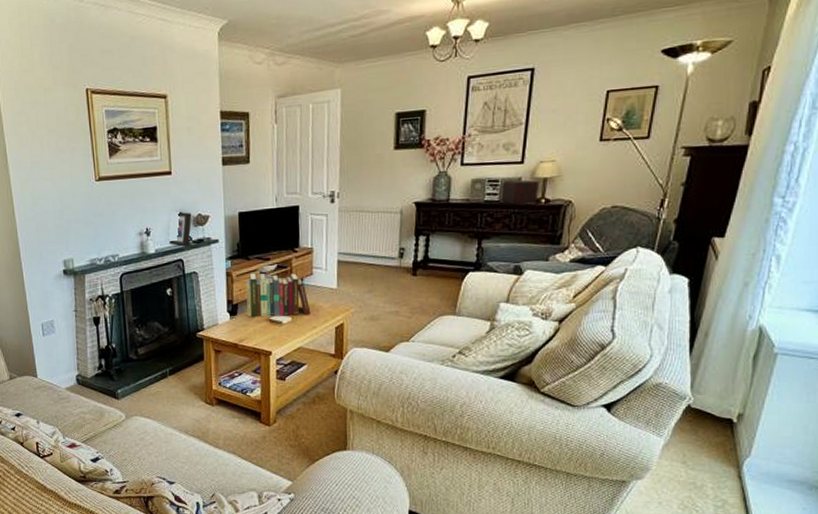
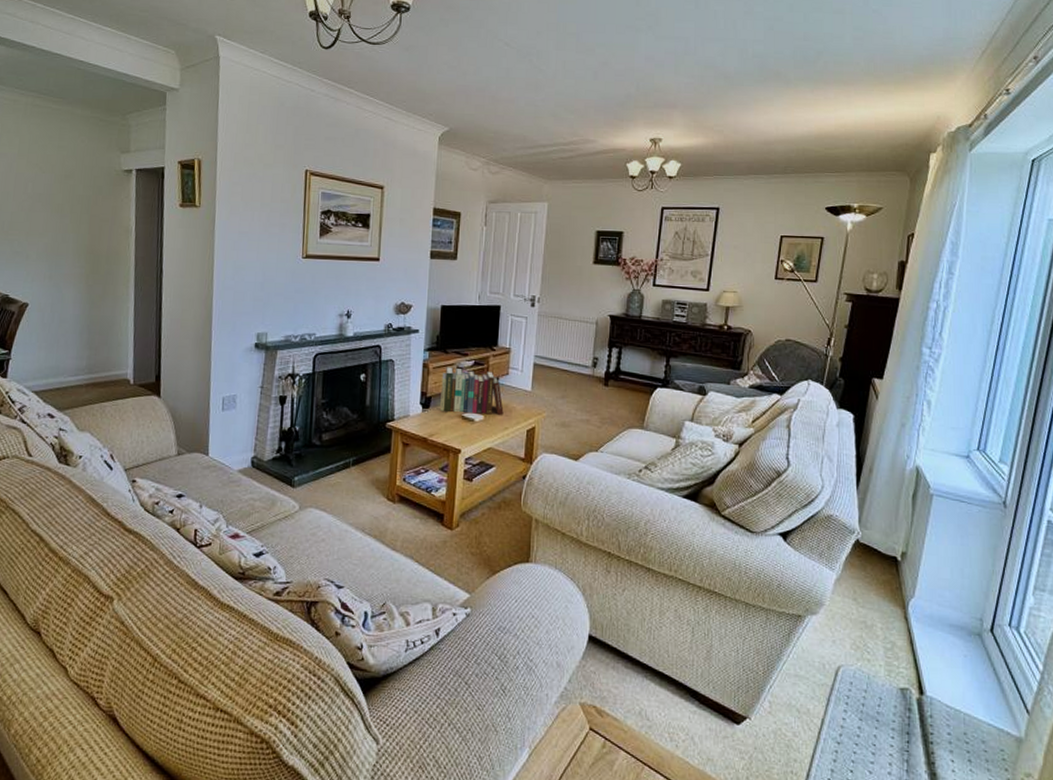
picture frame: present [169,212,192,247] -> none [368,299,395,333]
decorative box: present [501,180,540,206] -> none [688,305,723,330]

